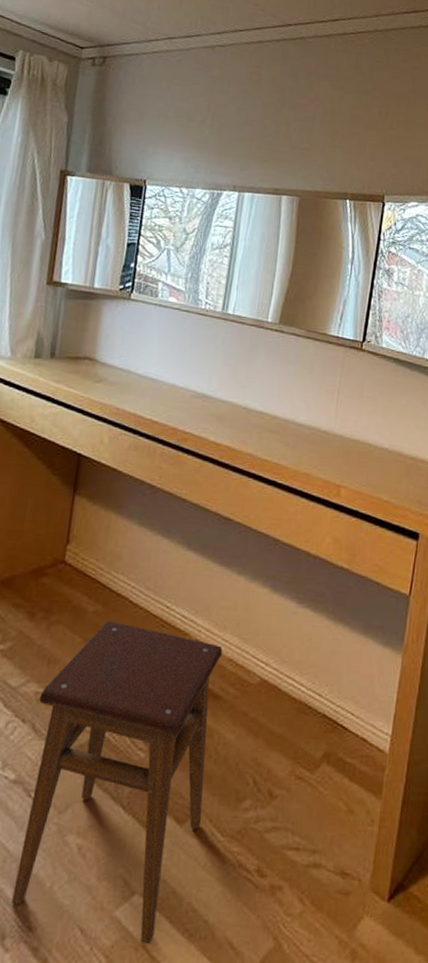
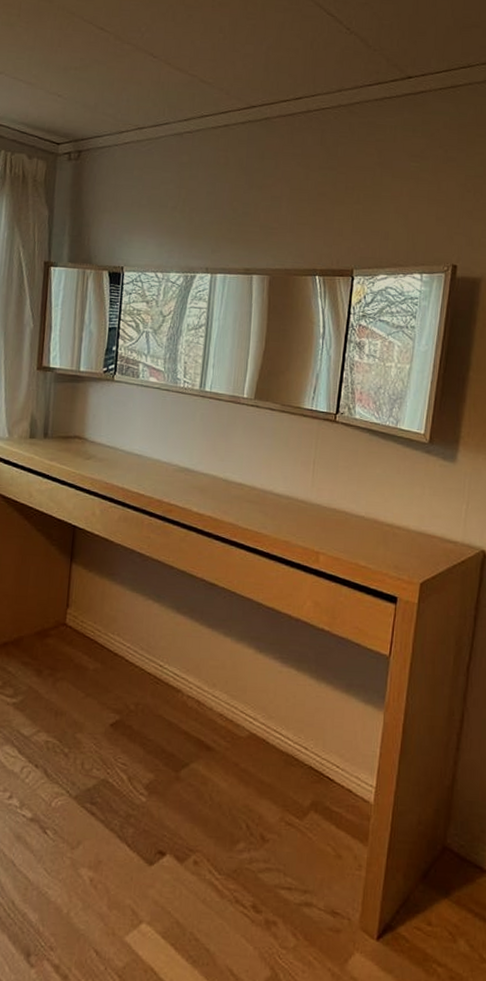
stool: present [12,620,222,945] -> none [34,677,213,968]

